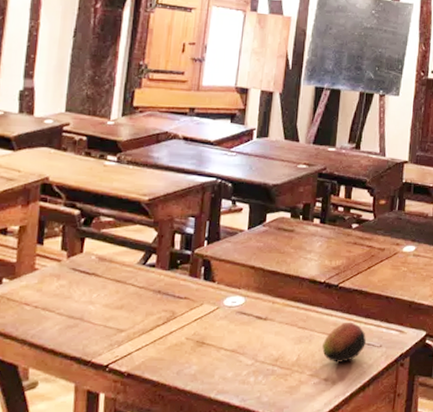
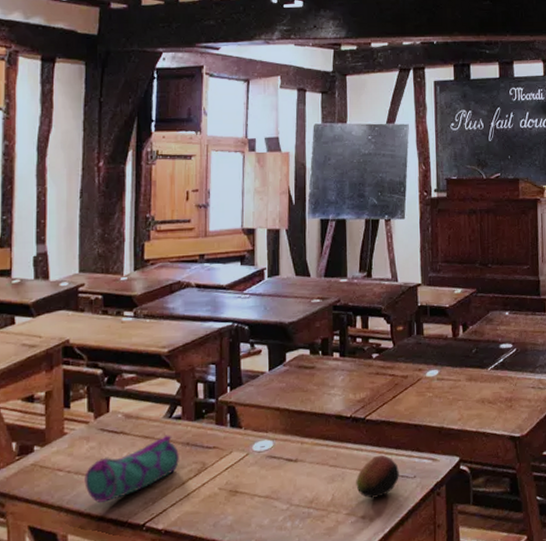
pencil case: none [51,281,150,341] -> present [84,435,179,504]

